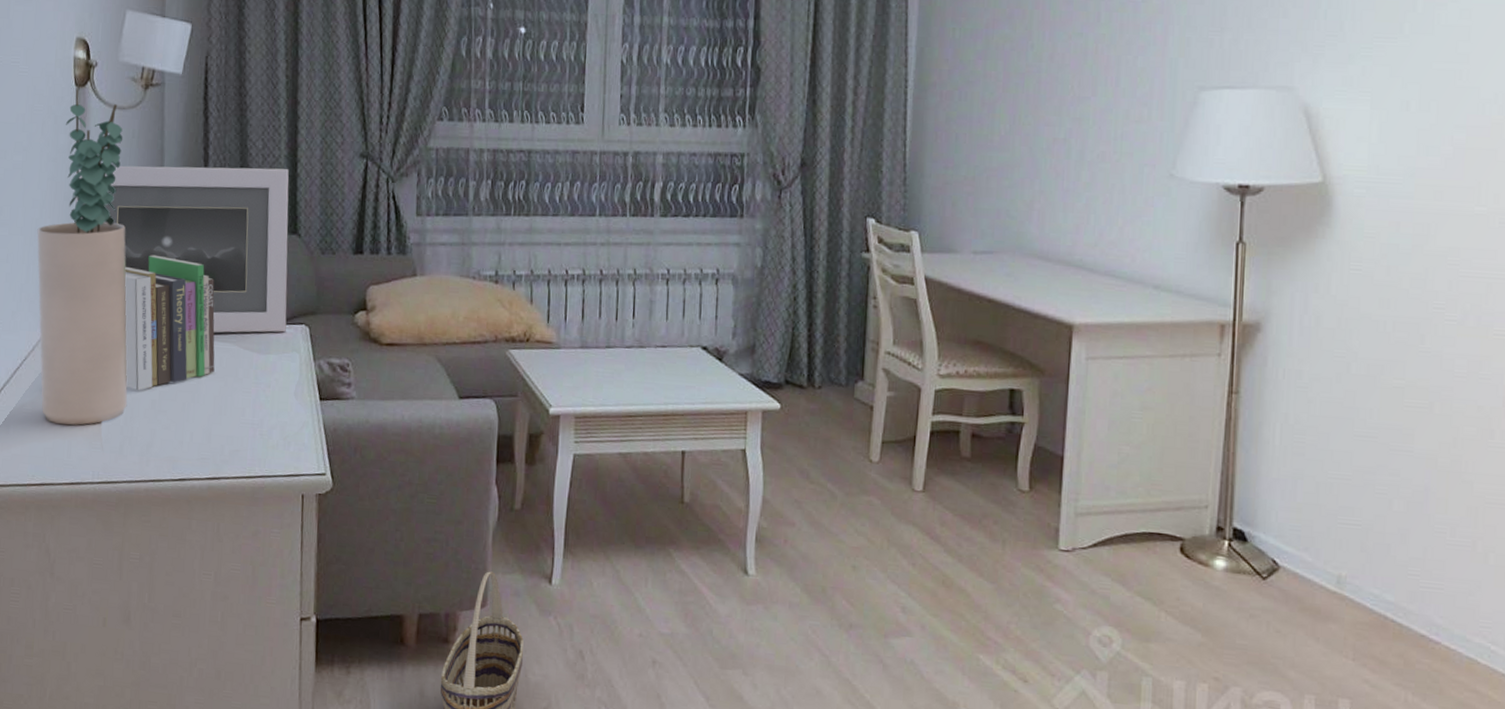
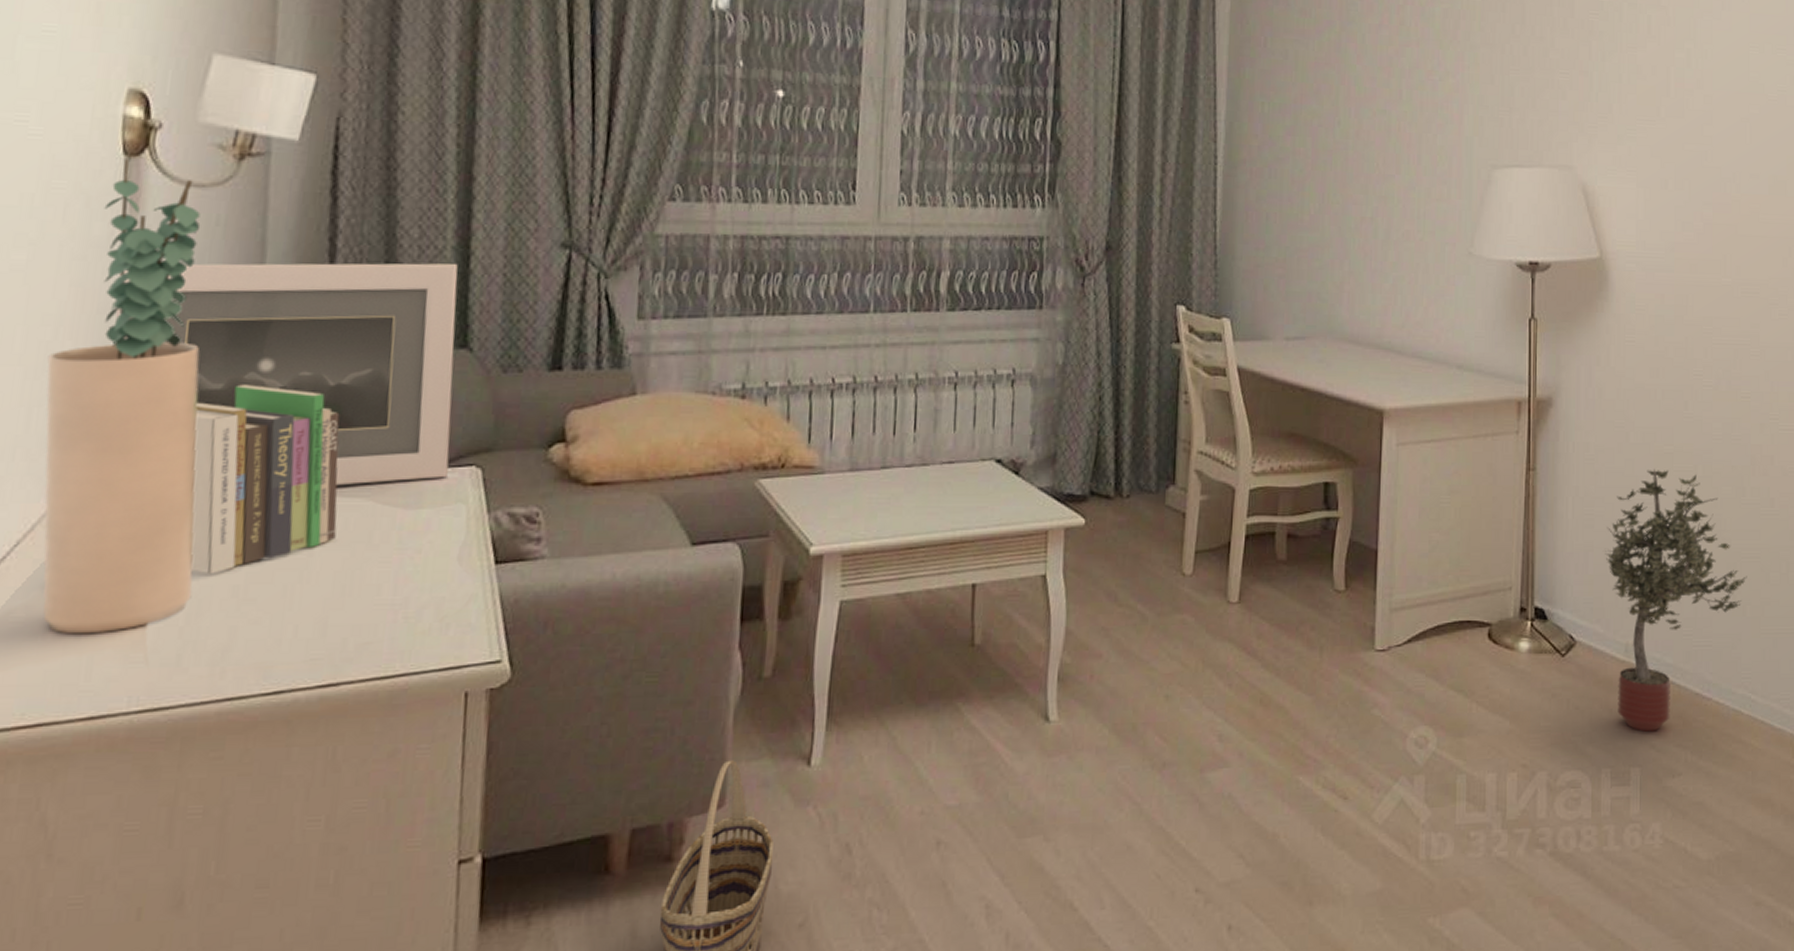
potted tree: none [1317,402,1492,667] -> present [1605,469,1747,732]

